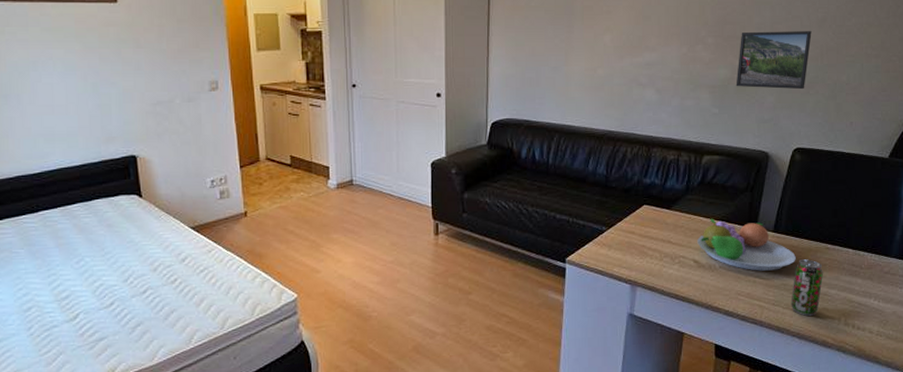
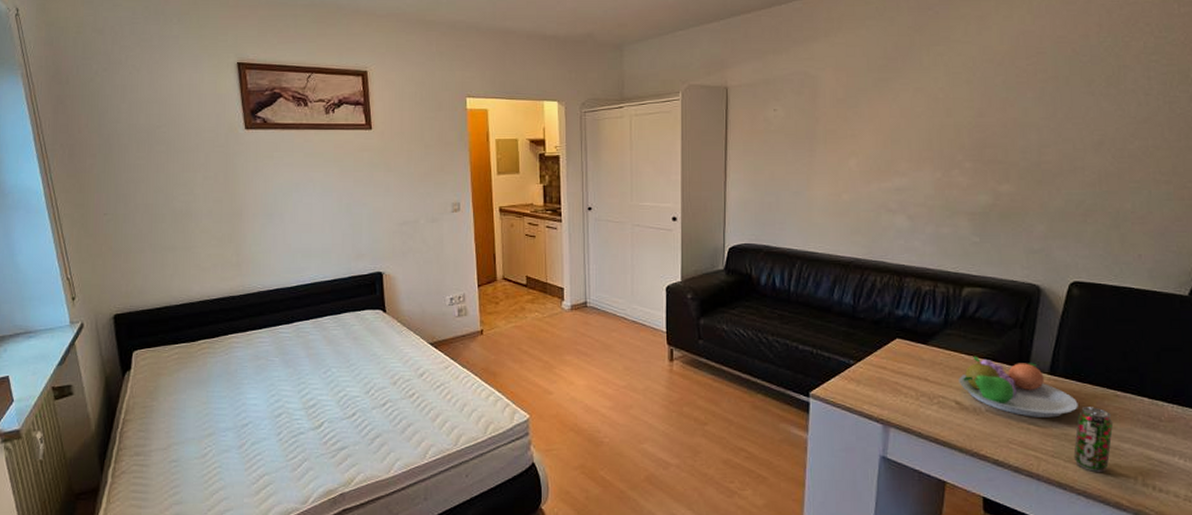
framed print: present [735,31,812,90] -> none [998,155,1087,218]

